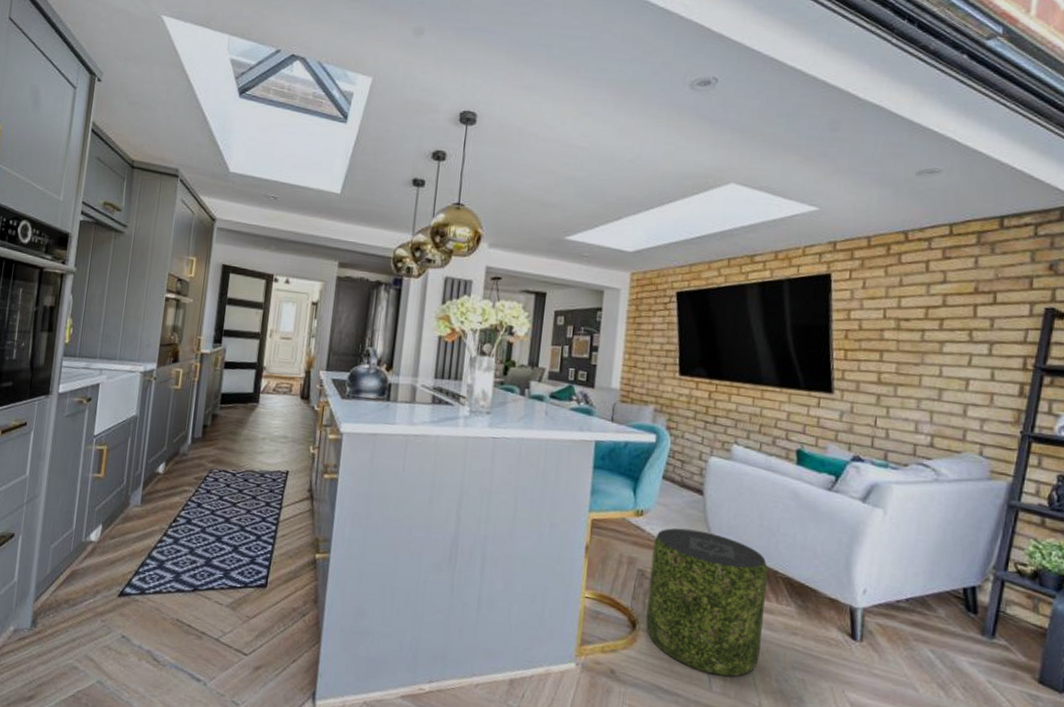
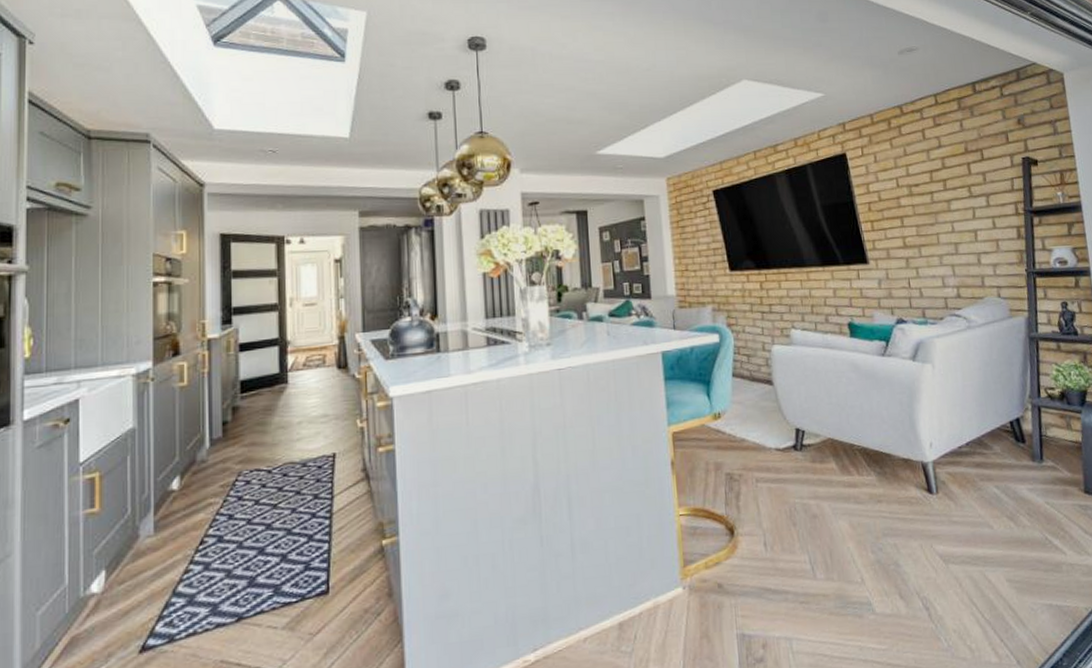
pouf: present [645,528,768,677] -> none [735,420,853,562]

